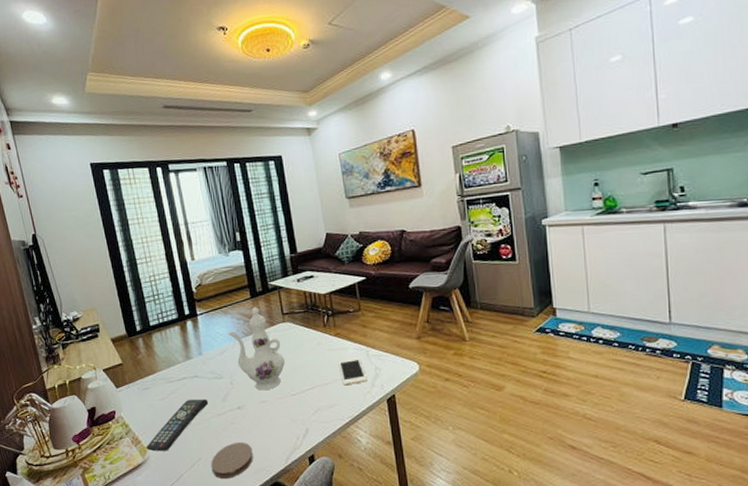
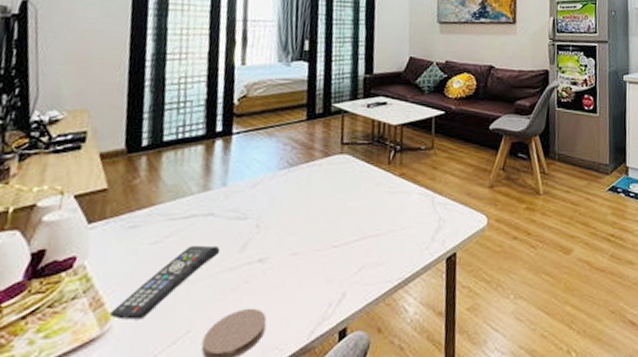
ewer: present [227,307,285,391] -> none [266,132,333,239]
cell phone: present [338,357,367,386] -> none [397,204,428,239]

